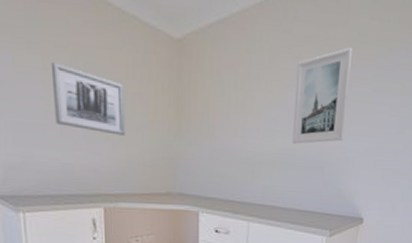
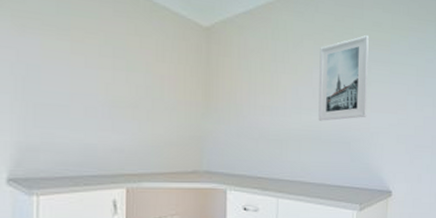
wall art: present [52,62,126,136] -> none [81,47,153,116]

